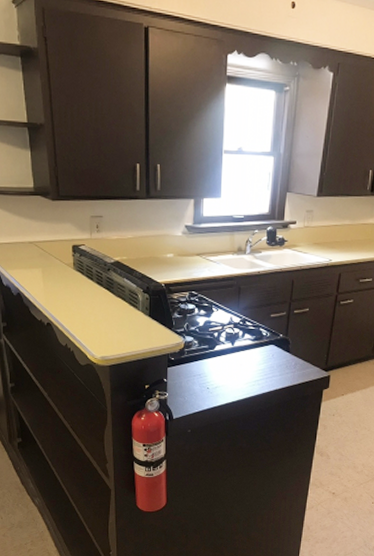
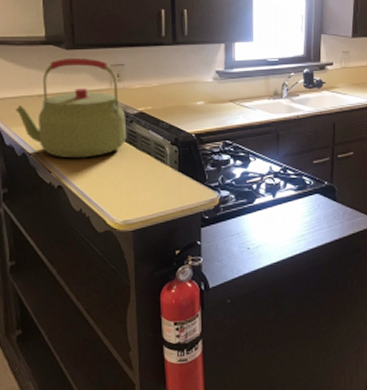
kettle: none [10,208,105,301] -> present [15,57,127,159]

